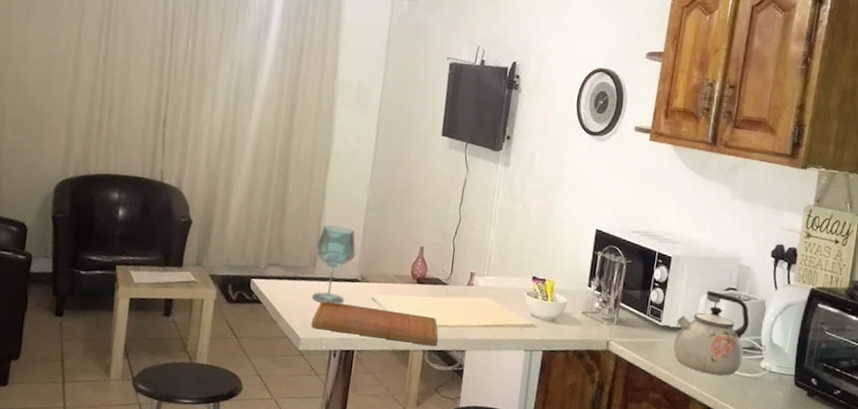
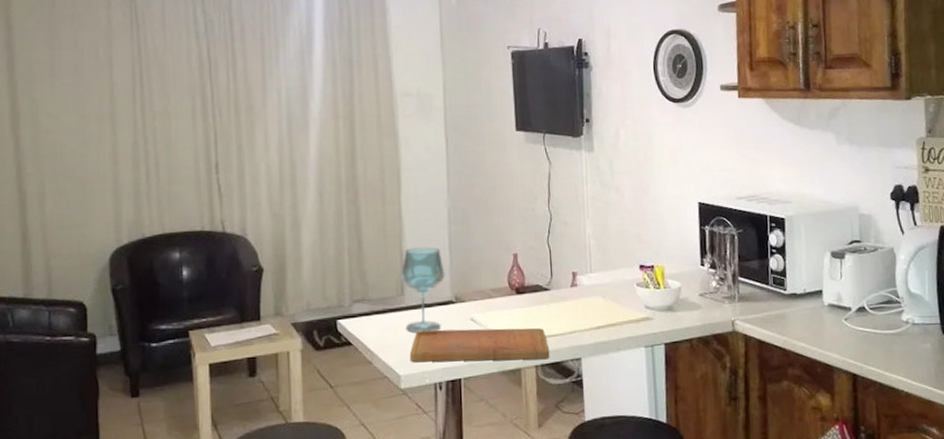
kettle: present [673,290,749,376] -> none [802,247,882,338]

